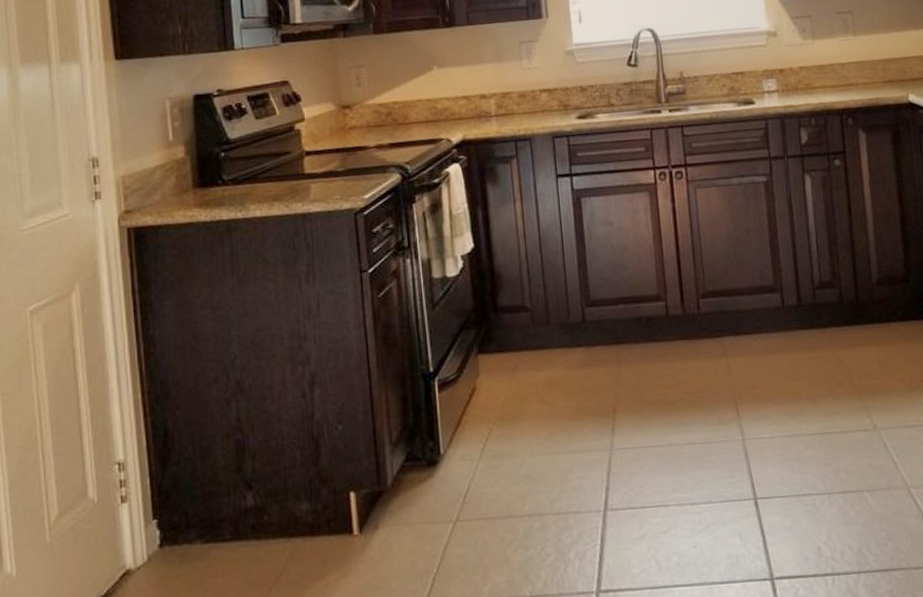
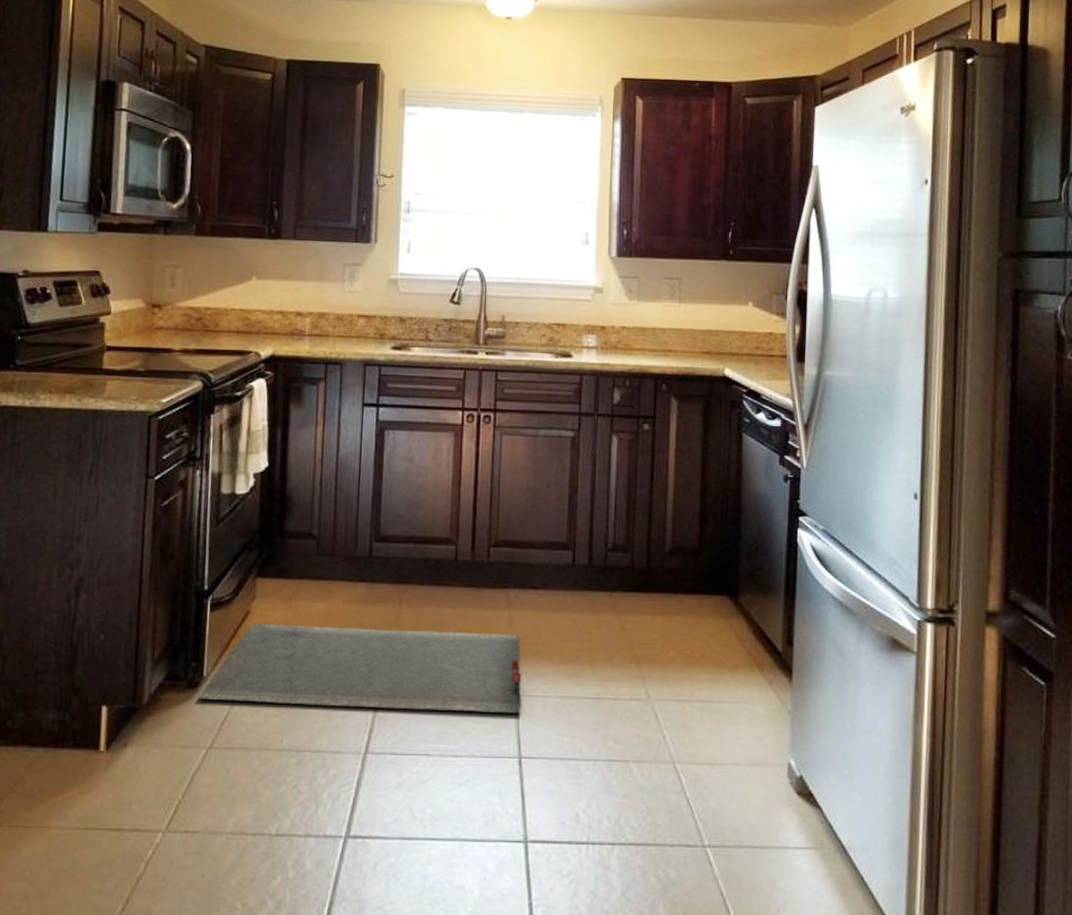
door mat: none [438,380,750,476] -> present [198,623,521,713]

